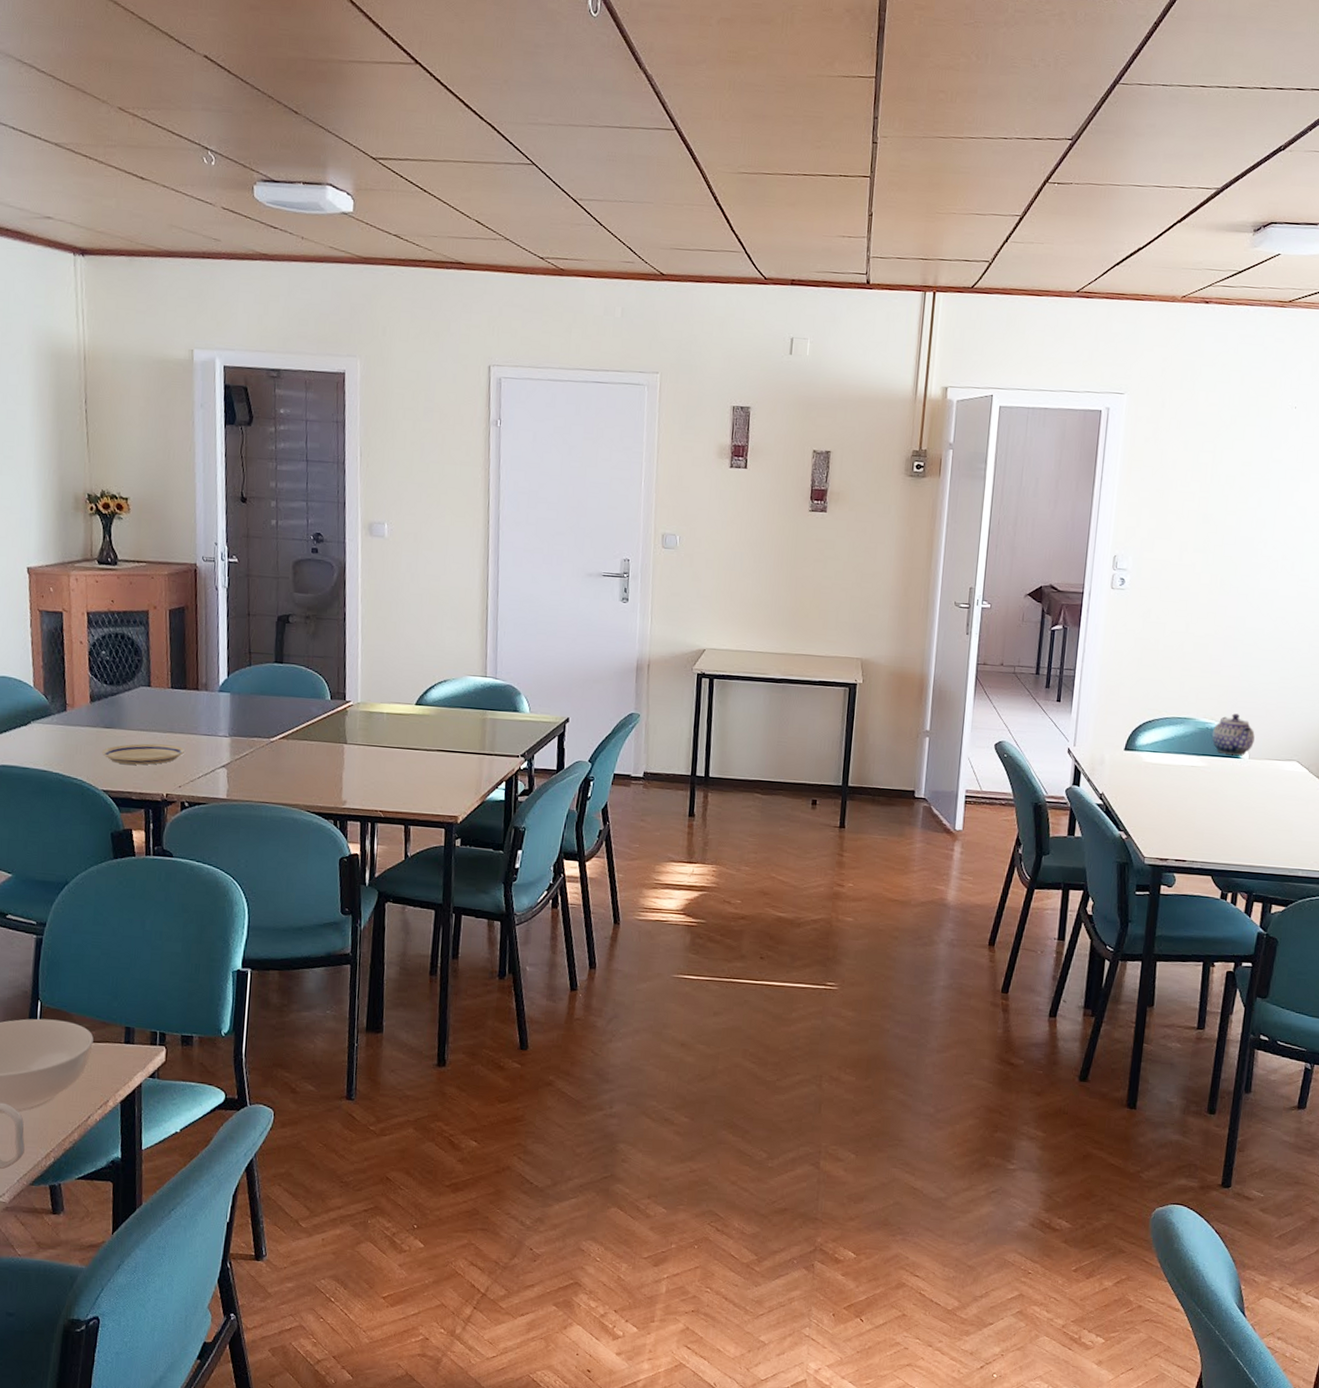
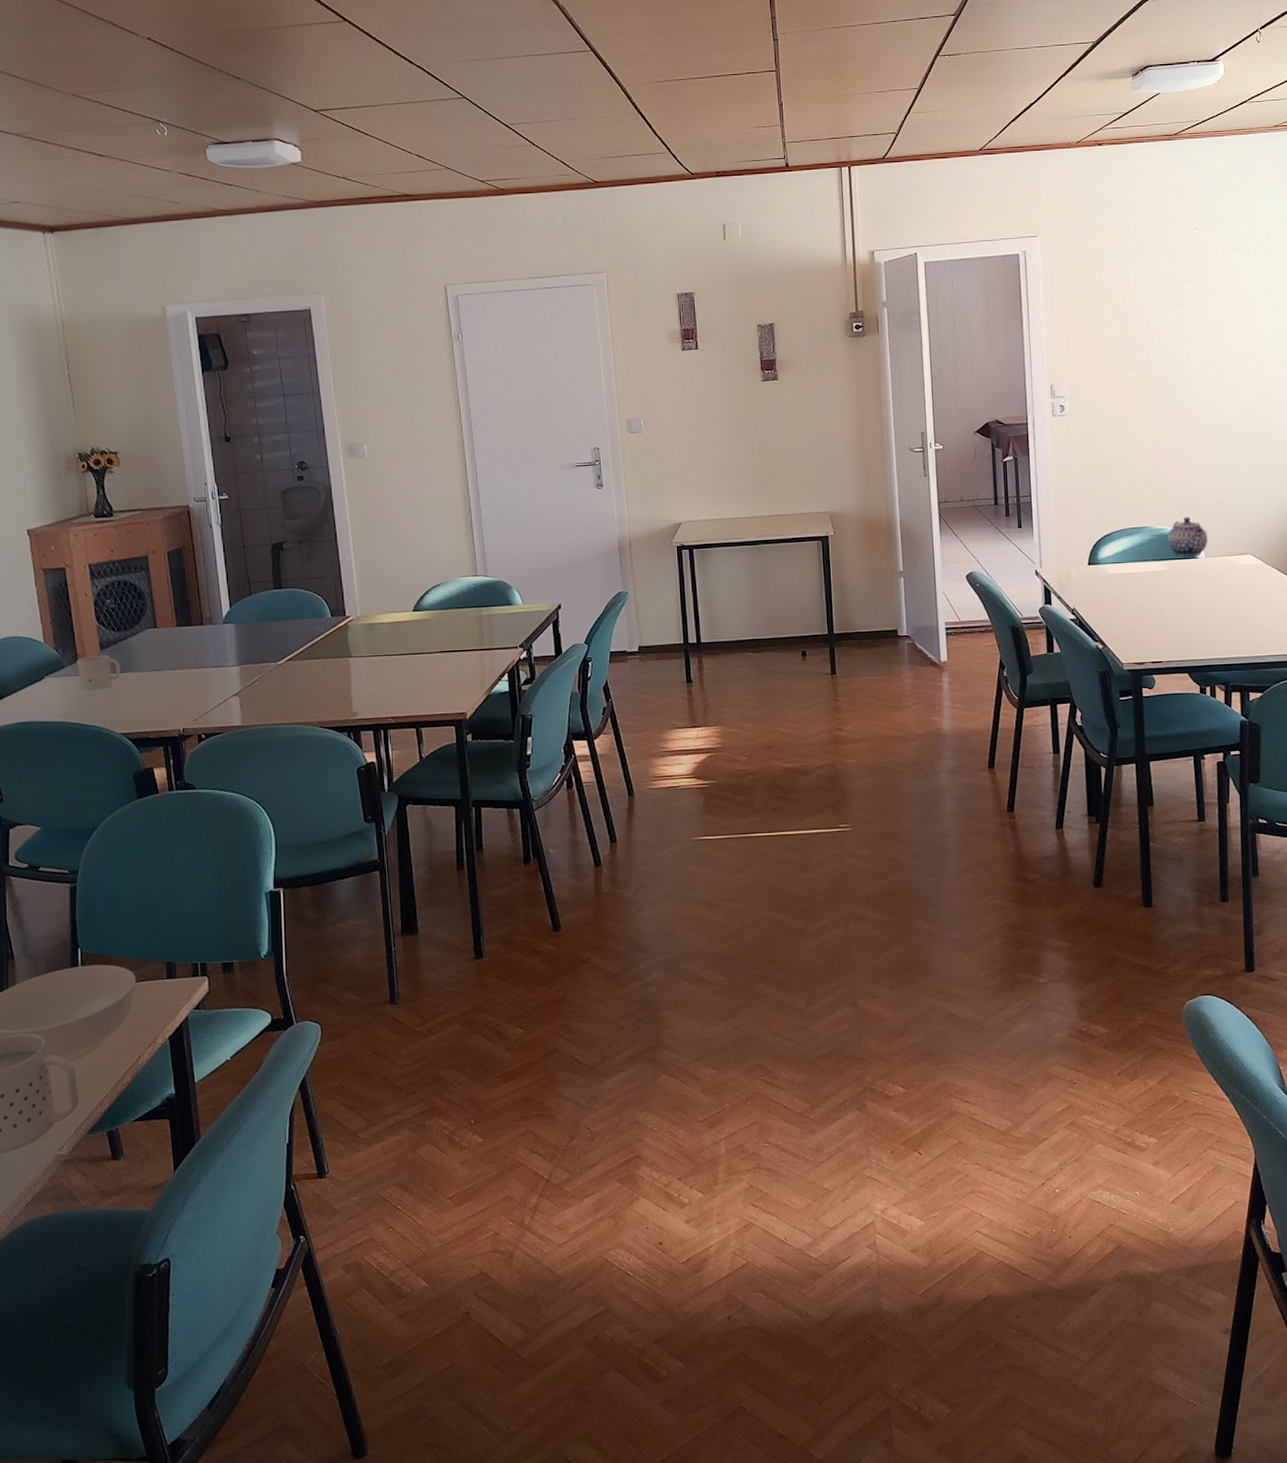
mug: none [64,706,110,743] -> present [76,654,121,691]
plate: present [101,743,186,765] -> none [115,681,197,705]

